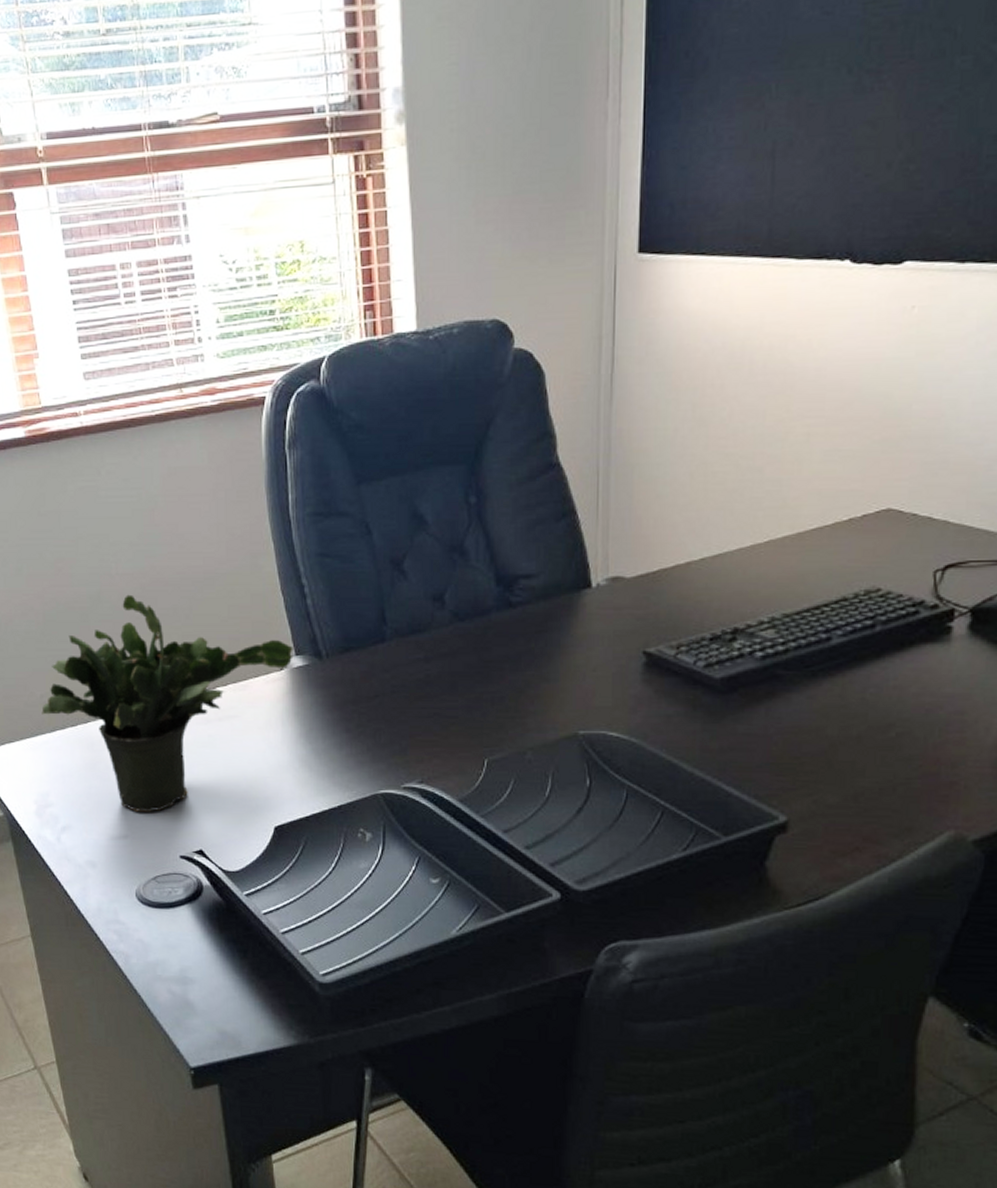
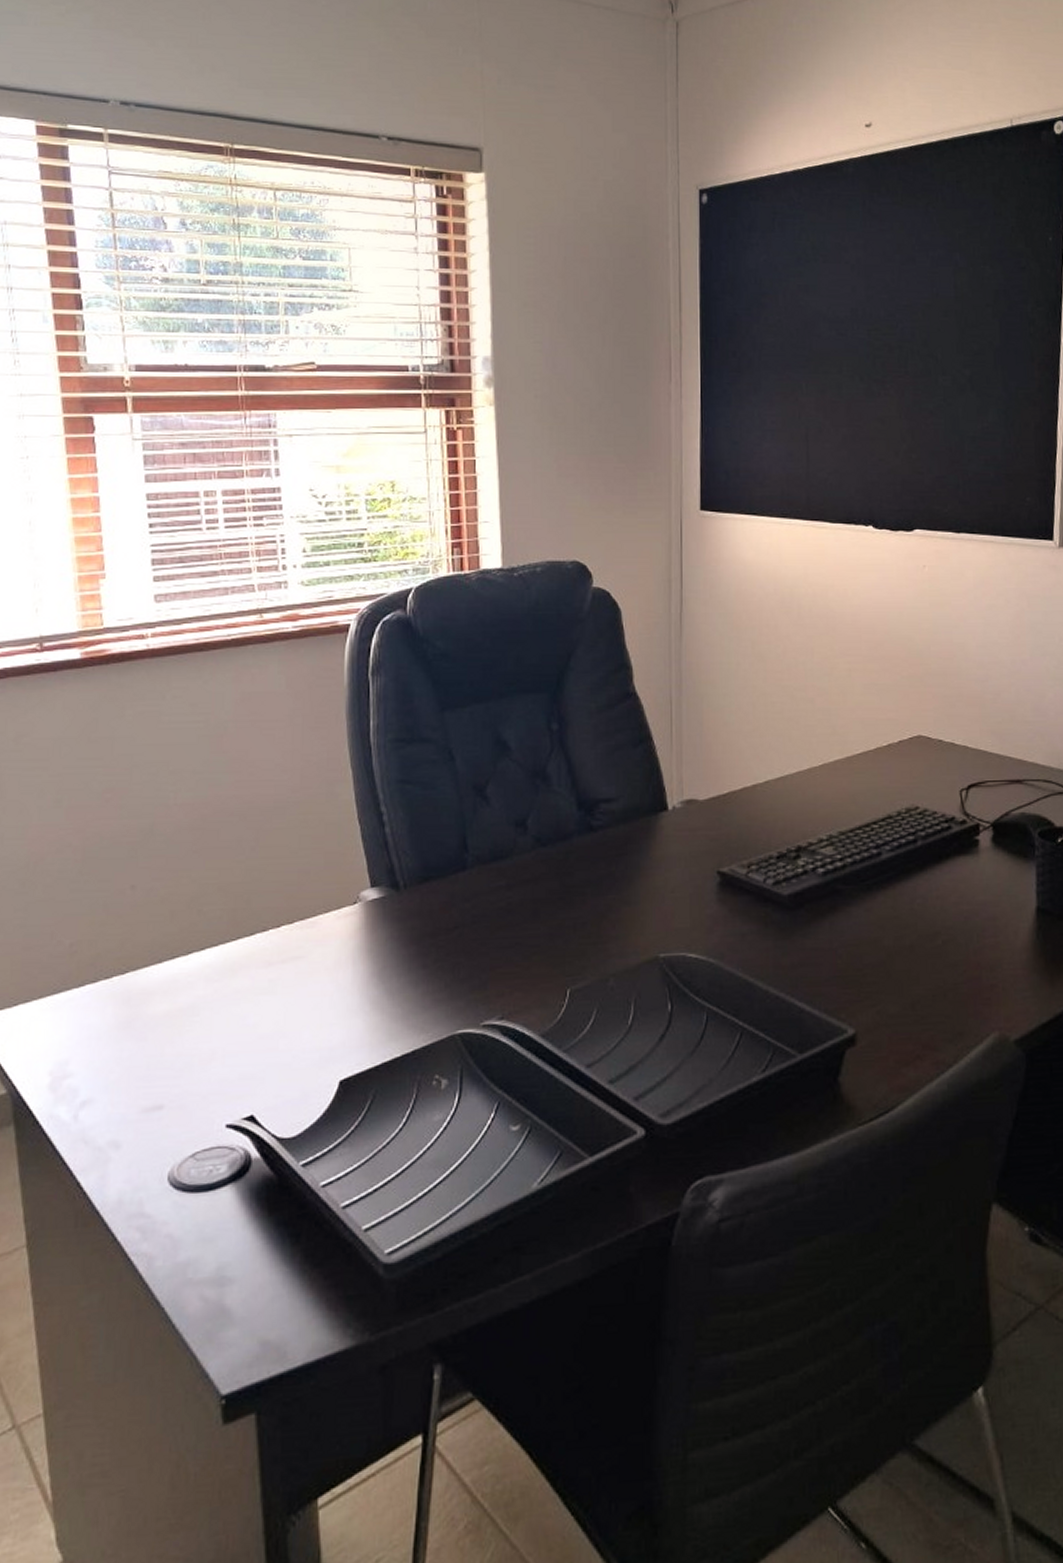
potted plant: present [42,594,294,812] -> none [69,826,369,1076]

